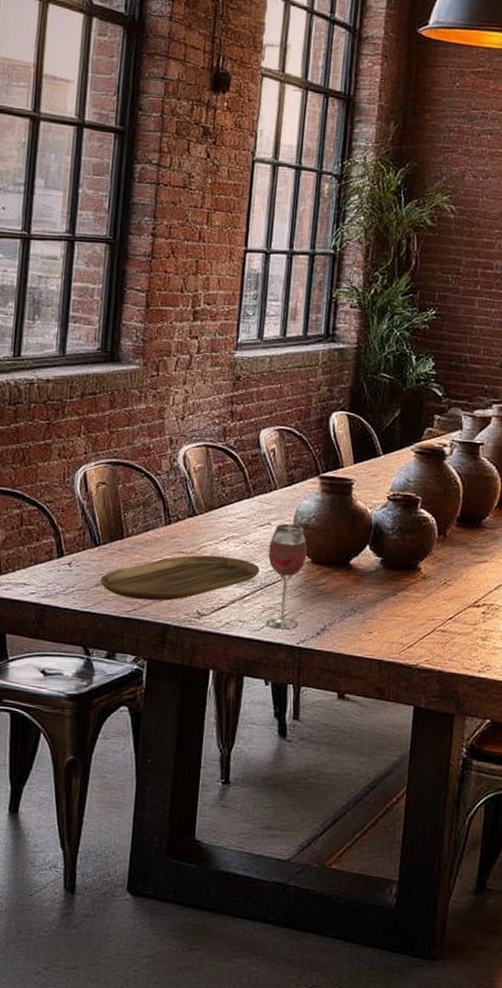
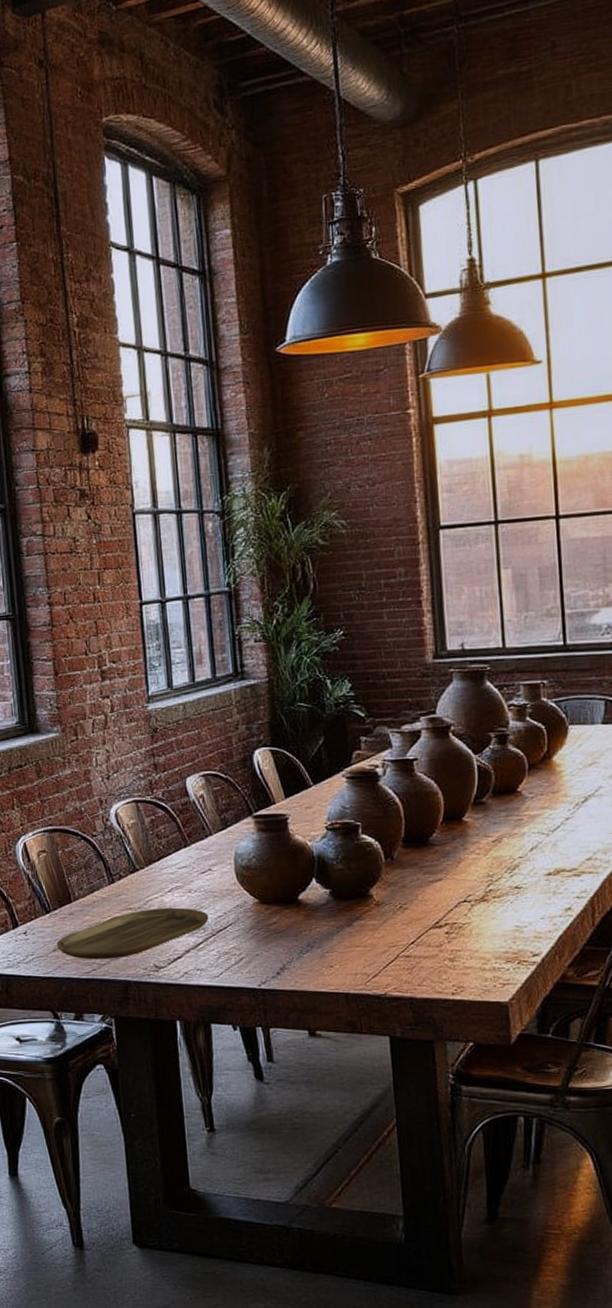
wineglass: present [266,523,308,629] -> none [214,867,257,973]

